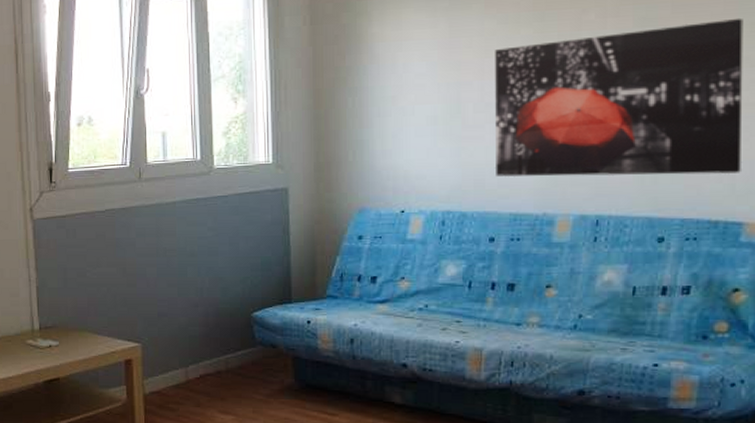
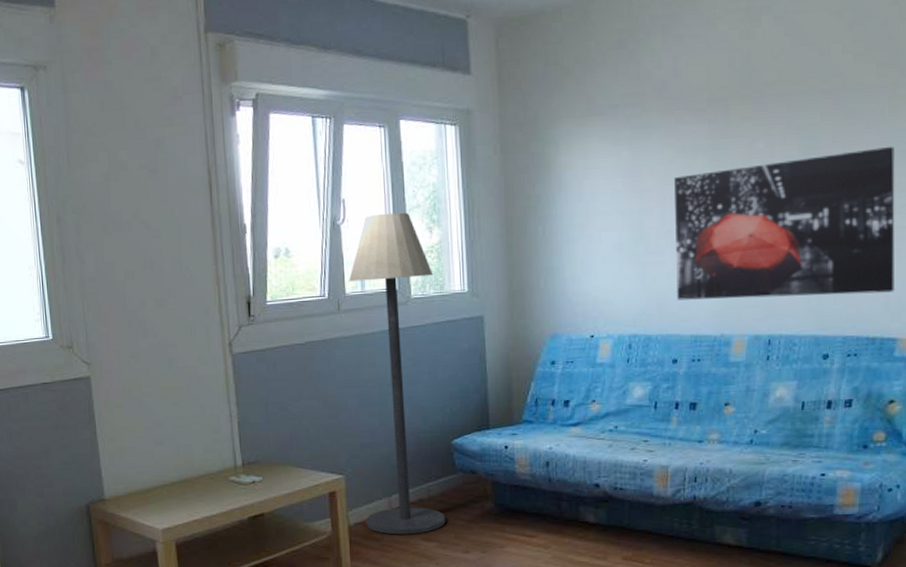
floor lamp: none [150,82,244,406] -> present [348,212,446,535]

